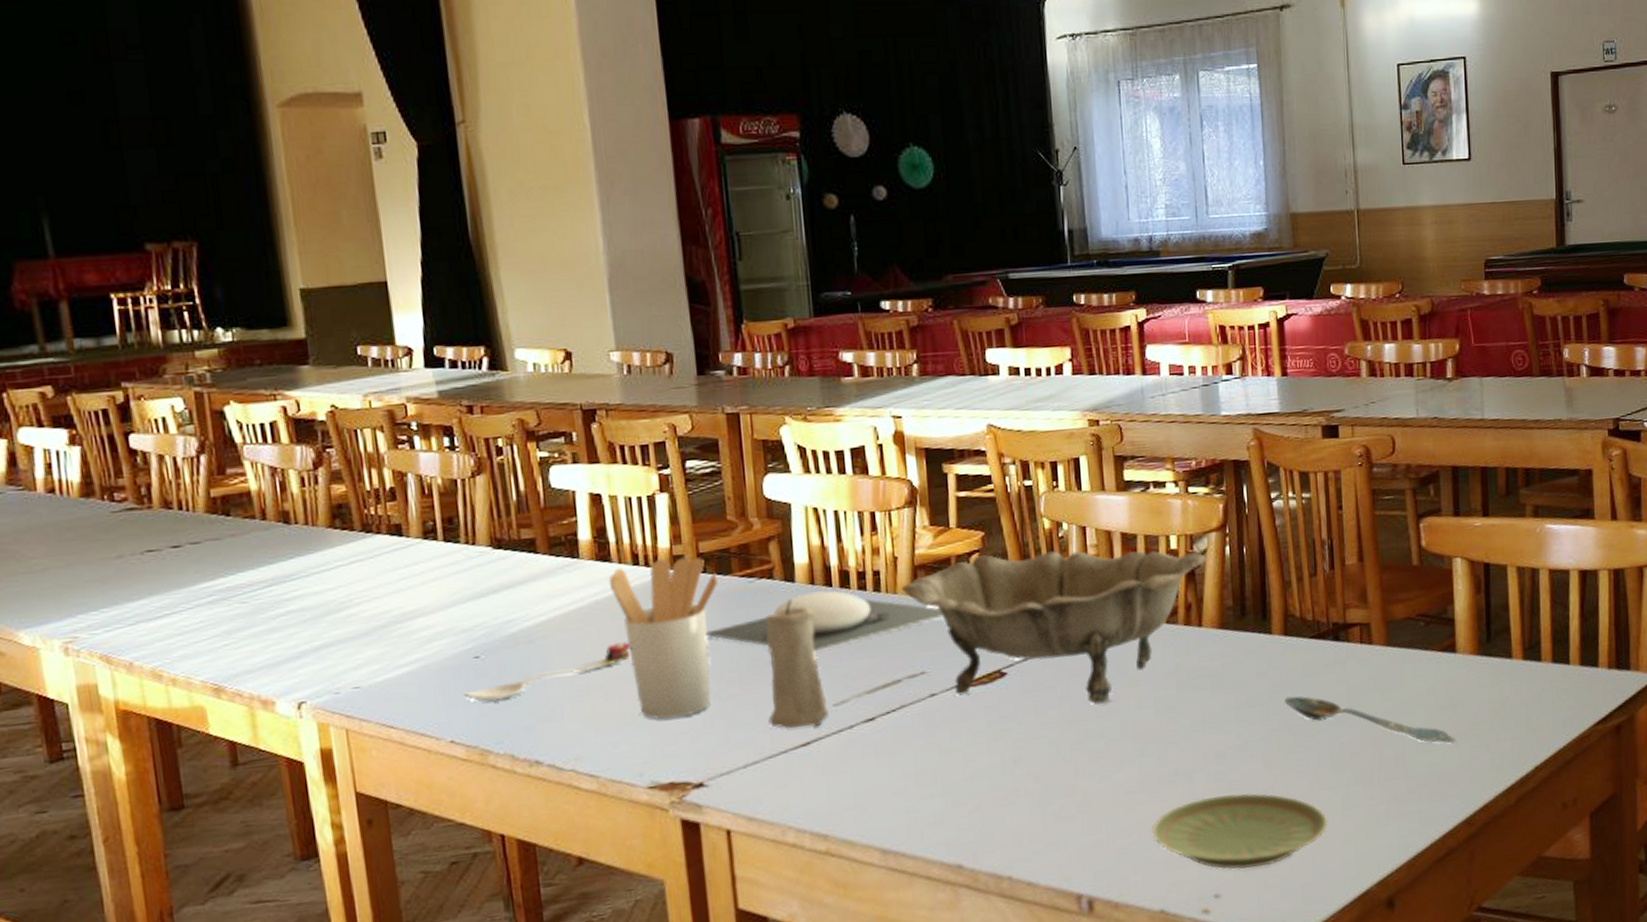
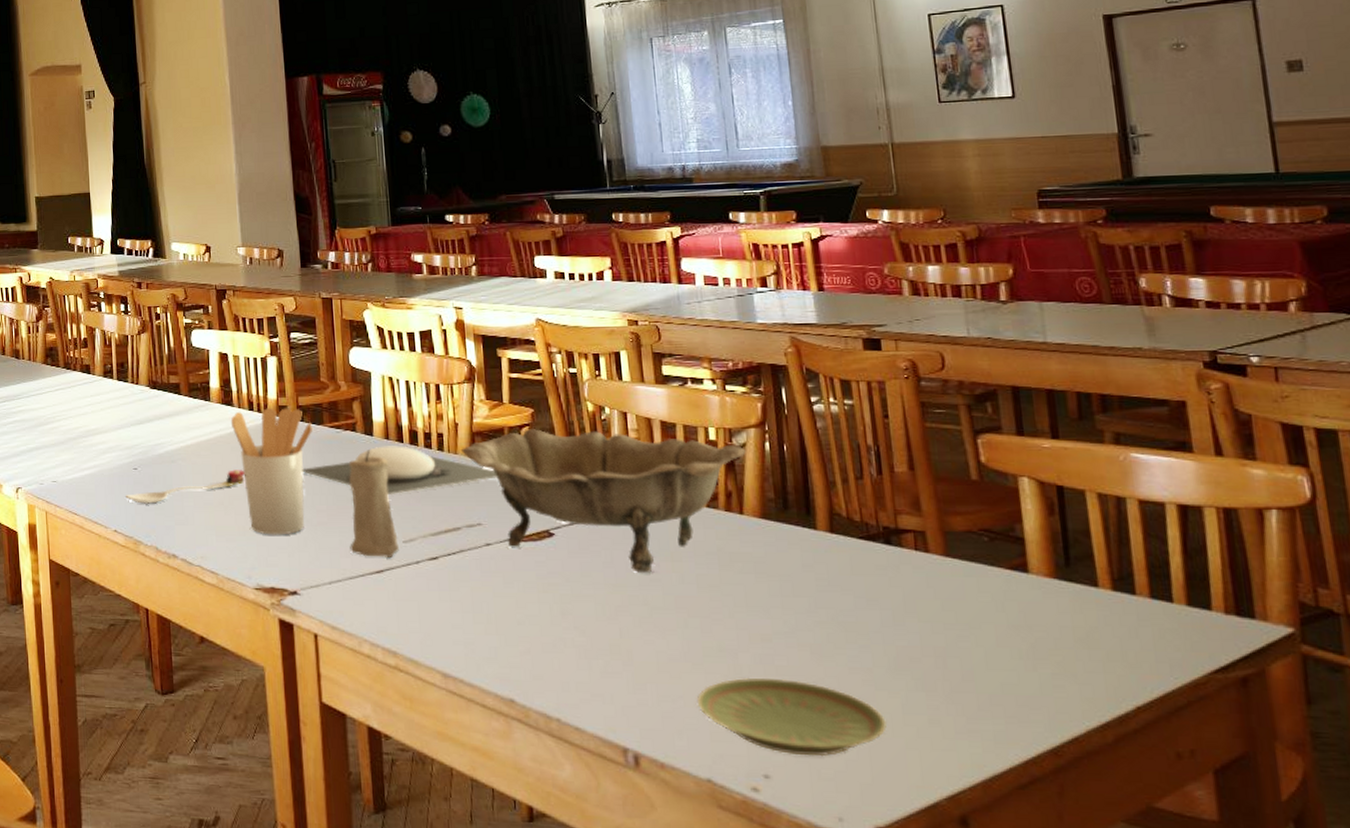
spoon: present [1285,696,1457,744] -> none [833,593,1035,666]

